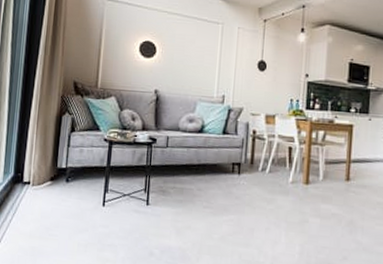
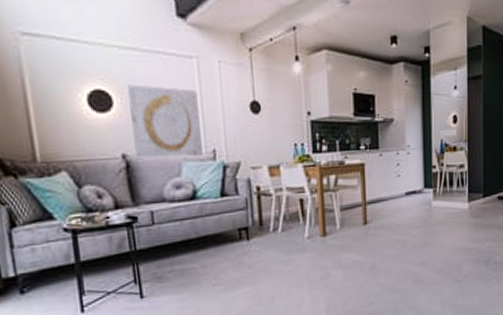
wall art: none [164,39,218,99] -> present [126,84,203,160]

